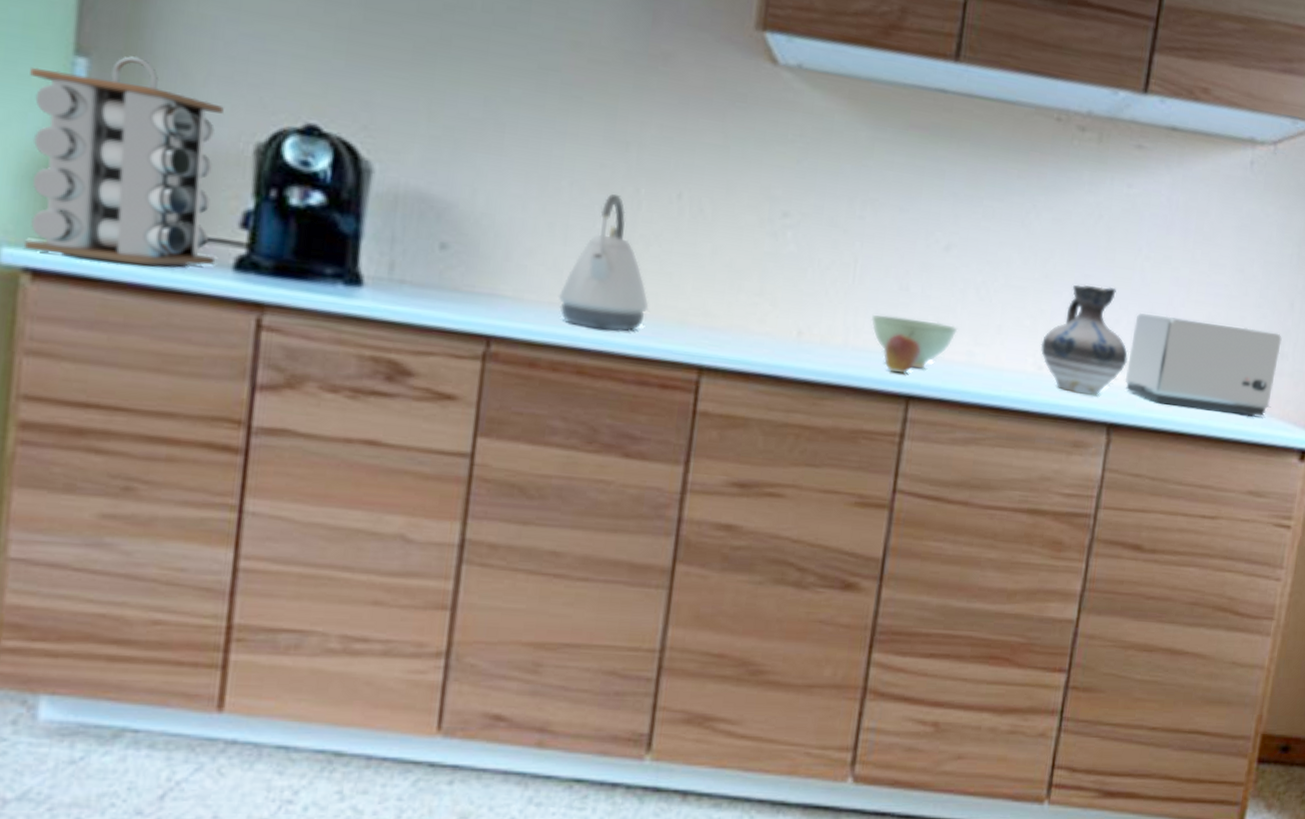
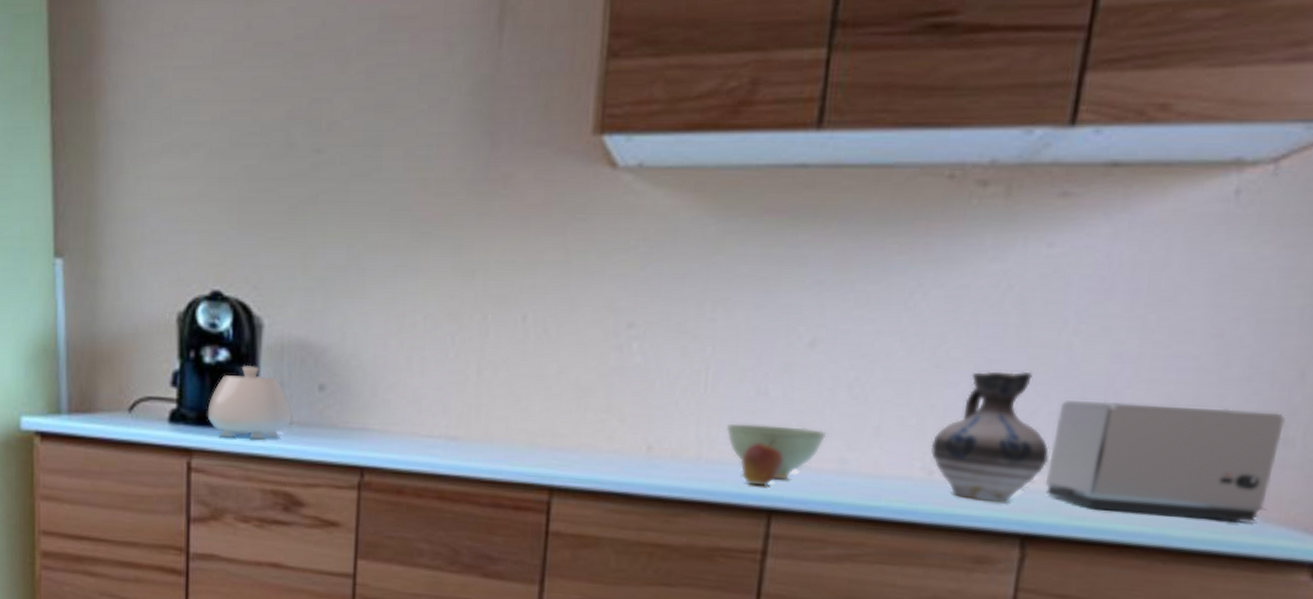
spice rack: present [23,56,224,268] -> none [28,252,156,425]
sugar bowl: none [289,212,404,300] -> present [207,364,292,441]
kettle: present [558,193,649,331] -> none [418,322,500,456]

